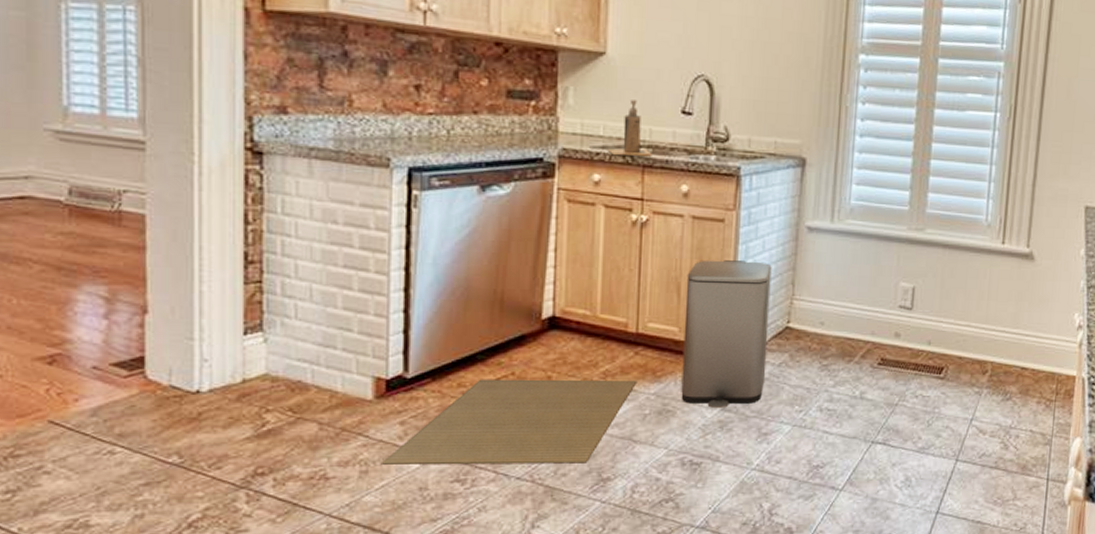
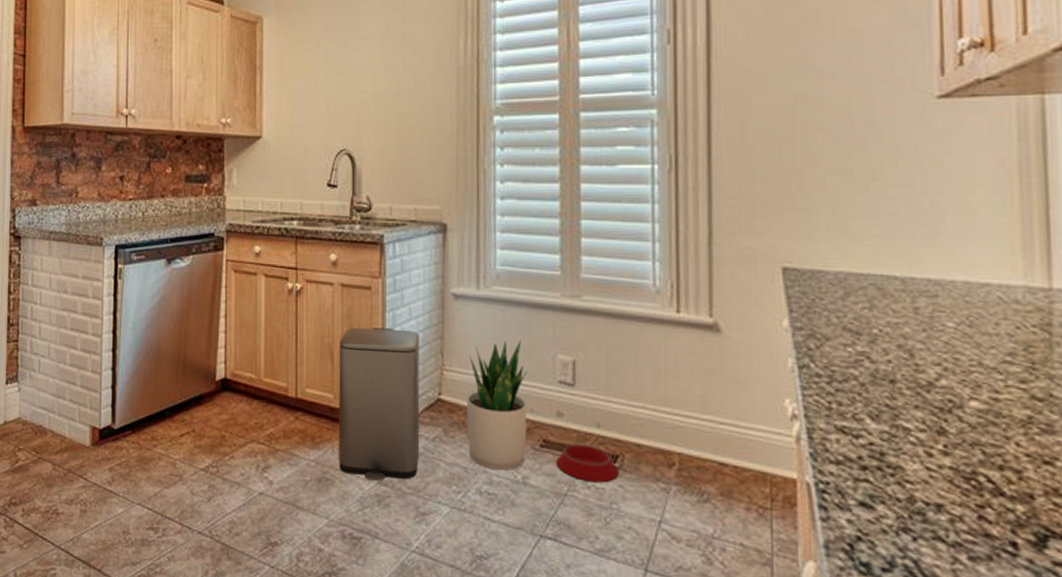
doormat: present [382,379,636,465] -> none [96,434,297,525]
soap dispenser: present [608,100,652,157] -> none [266,177,304,229]
planter: none [812,270,873,389] -> present [467,341,528,471]
pet bowl: none [890,360,943,392] -> present [556,443,619,483]

